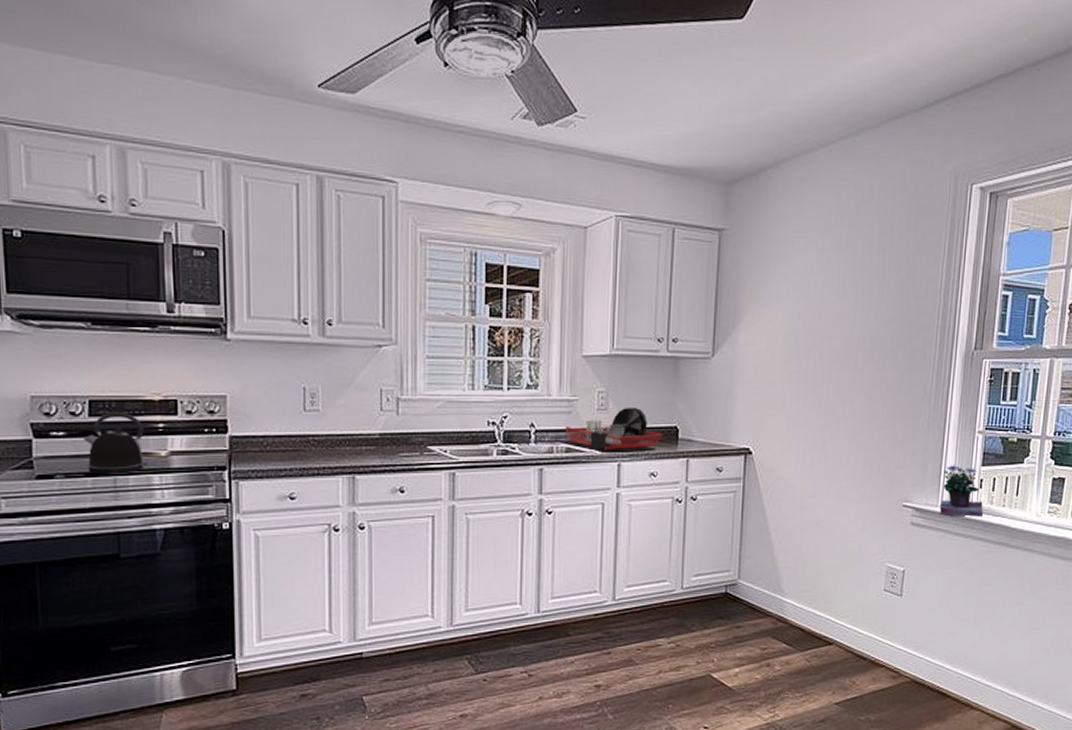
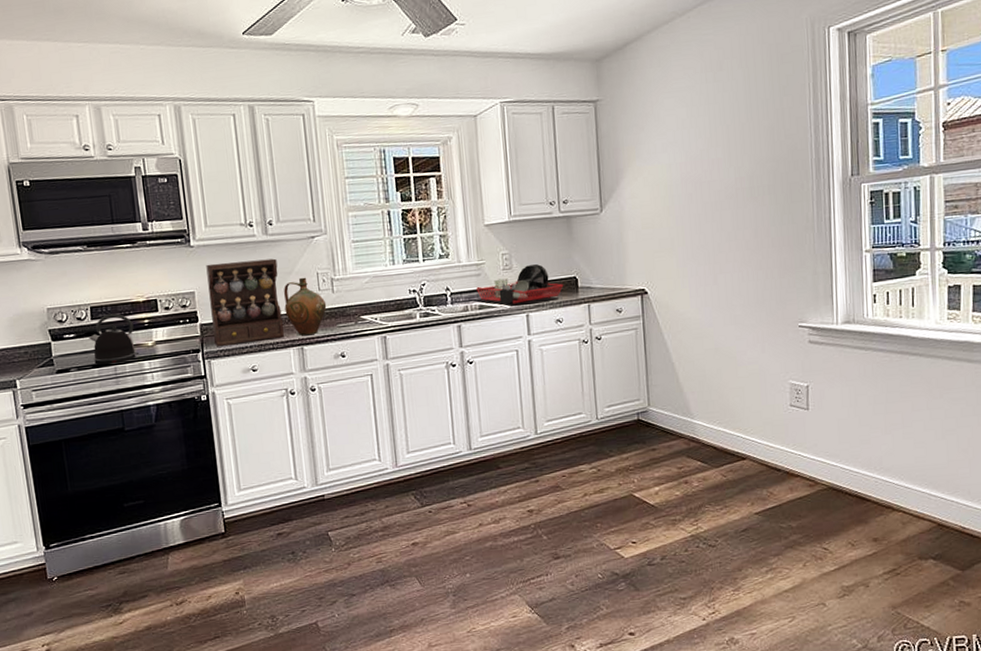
spice rack: none [244,364,333,466] -> present [206,258,284,347]
ceramic jug: none [337,393,388,463] -> present [284,277,327,336]
potted flower: present [940,465,983,518] -> none [836,284,880,332]

